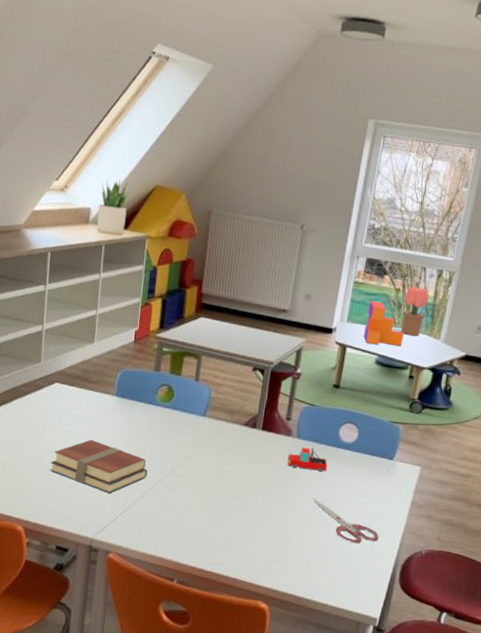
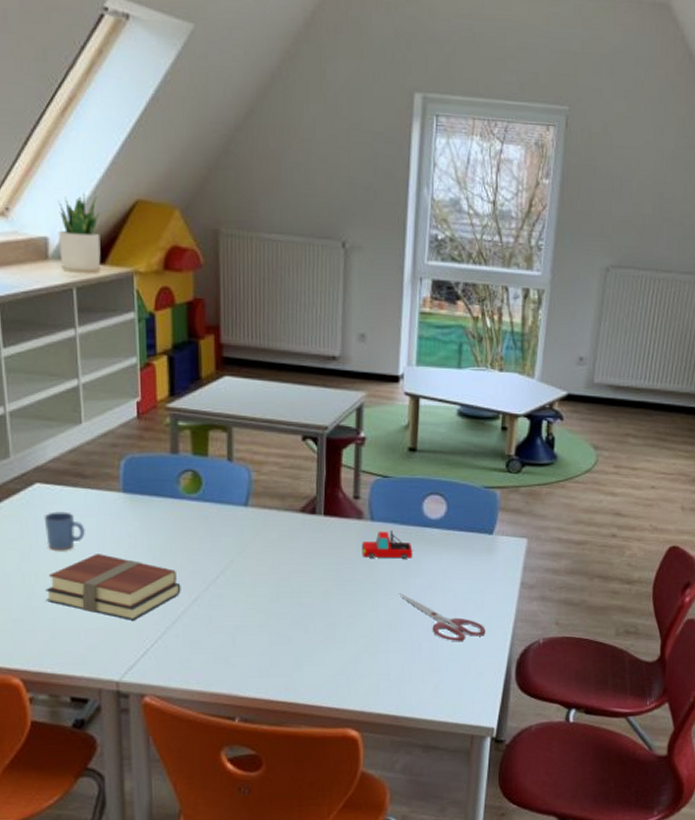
mug: none [57,405,85,435] -> present [43,511,85,550]
toy blocks: present [363,300,404,347] -> none [439,335,490,392]
potted flower: present [401,286,429,337] -> none [486,312,516,377]

